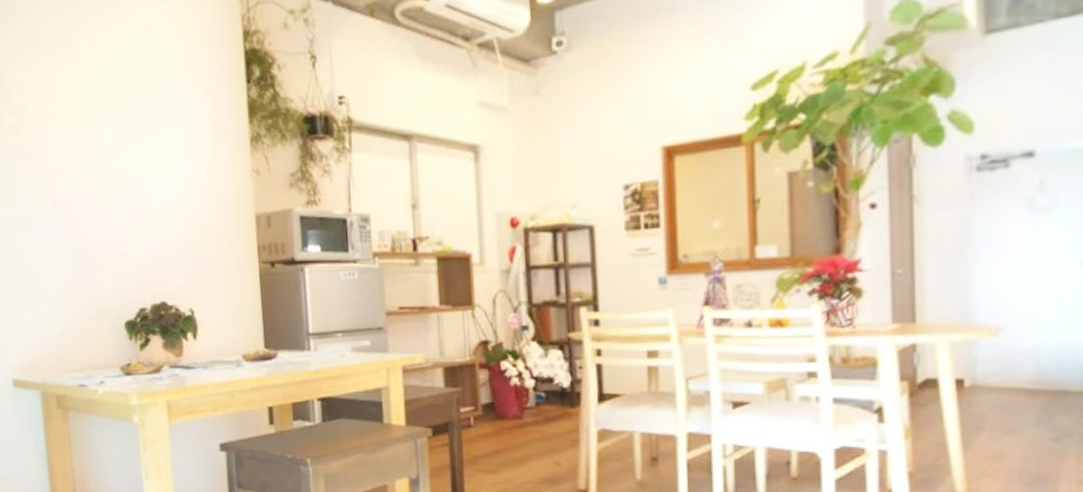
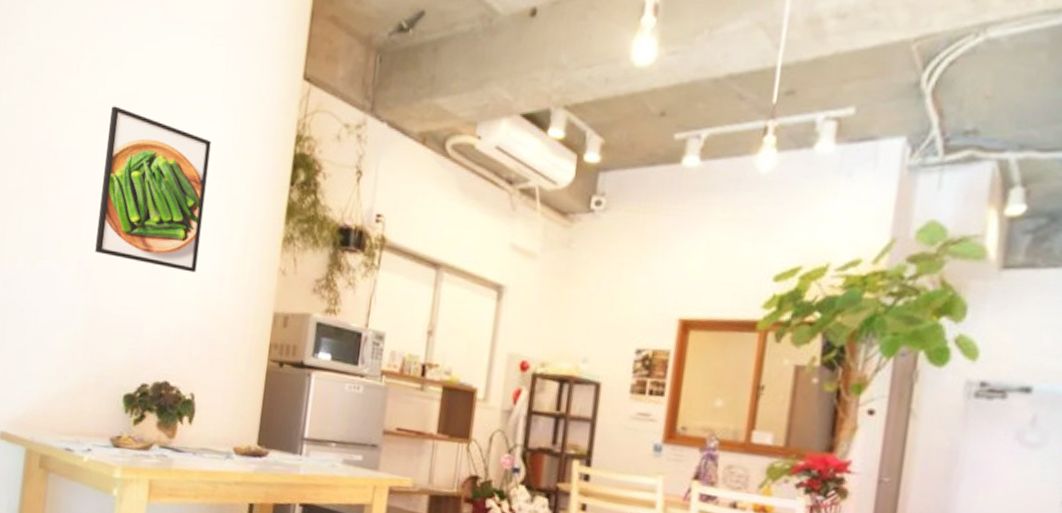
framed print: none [55,35,171,190] -> present [95,106,211,273]

